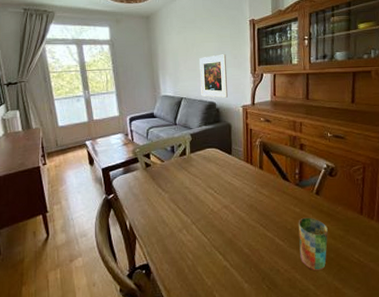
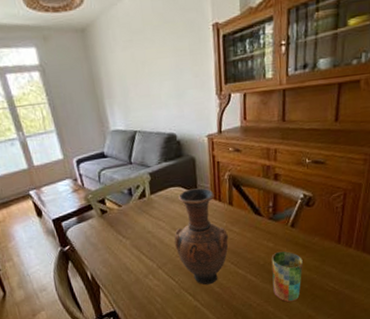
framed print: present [199,54,228,98] -> none [153,72,190,128]
vase: none [209,151,258,245] -> present [174,188,229,285]

